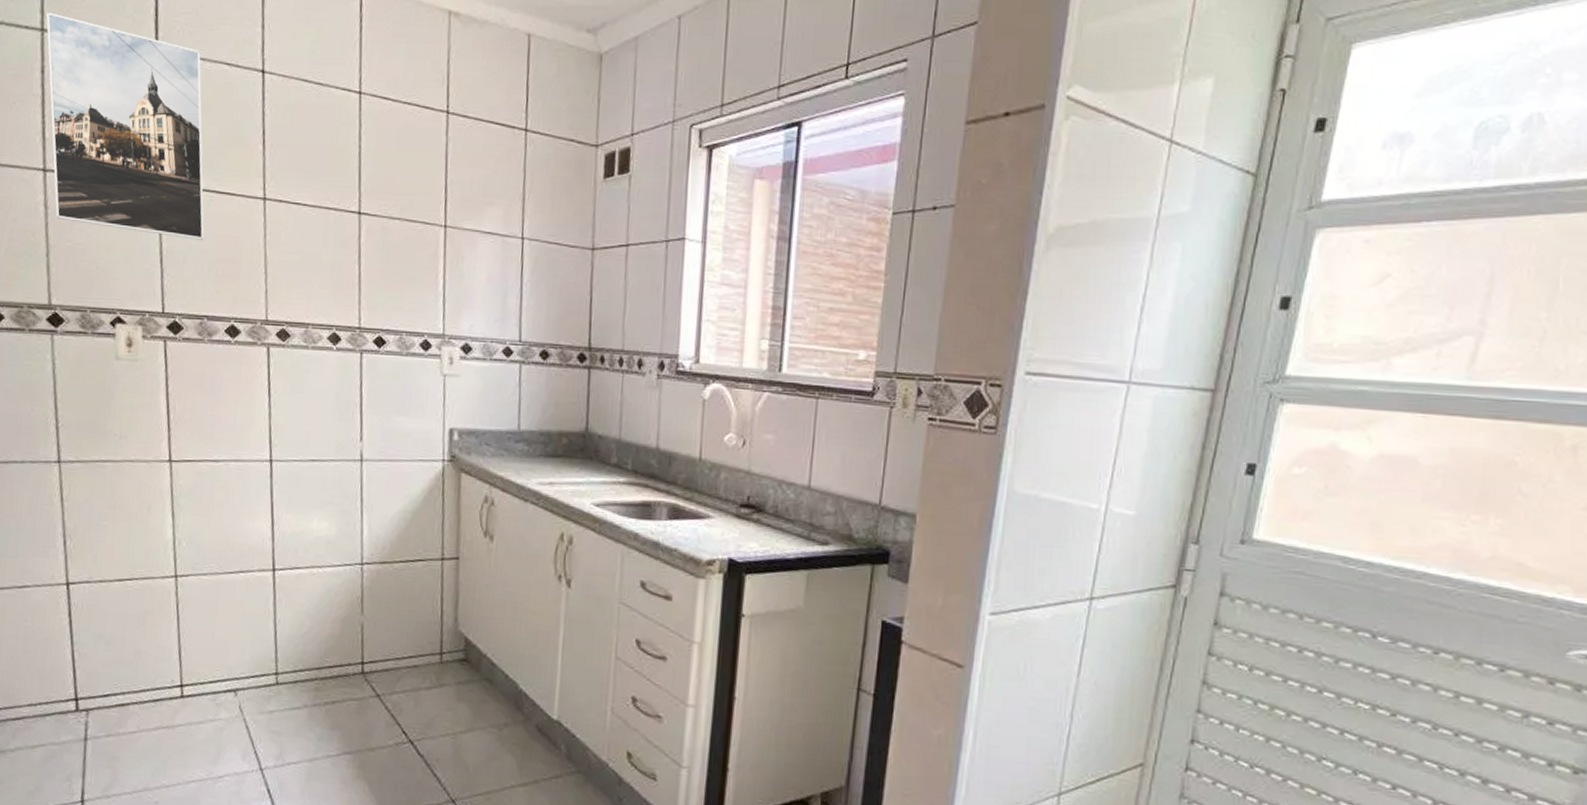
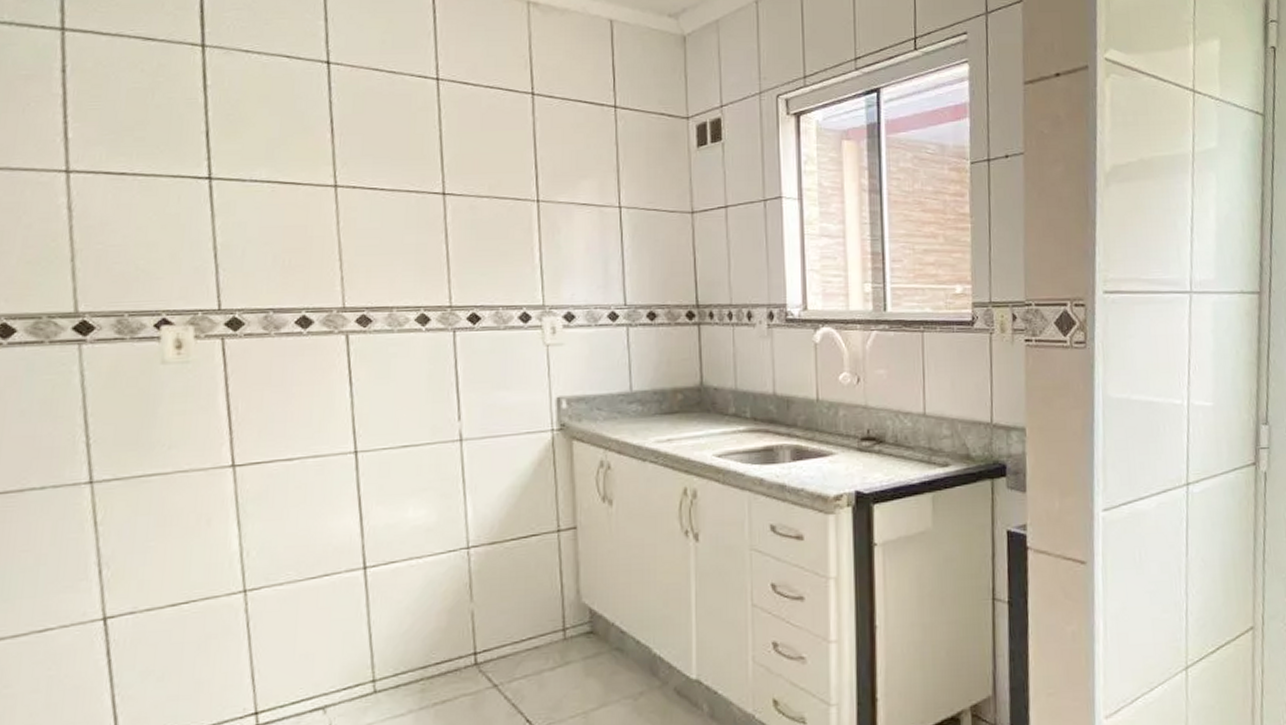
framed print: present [46,13,204,240] -> none [67,12,267,232]

